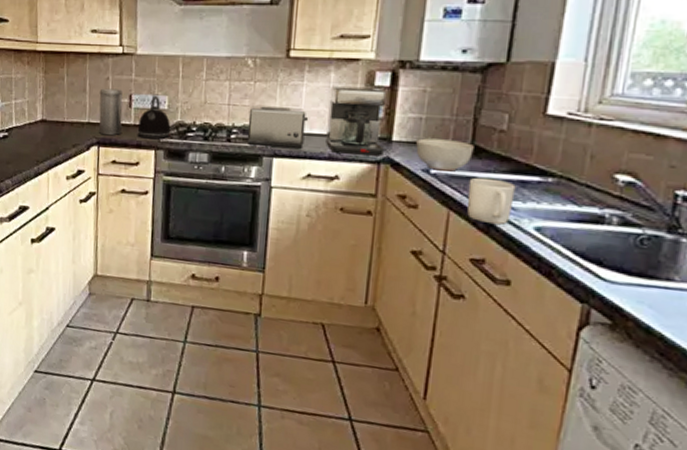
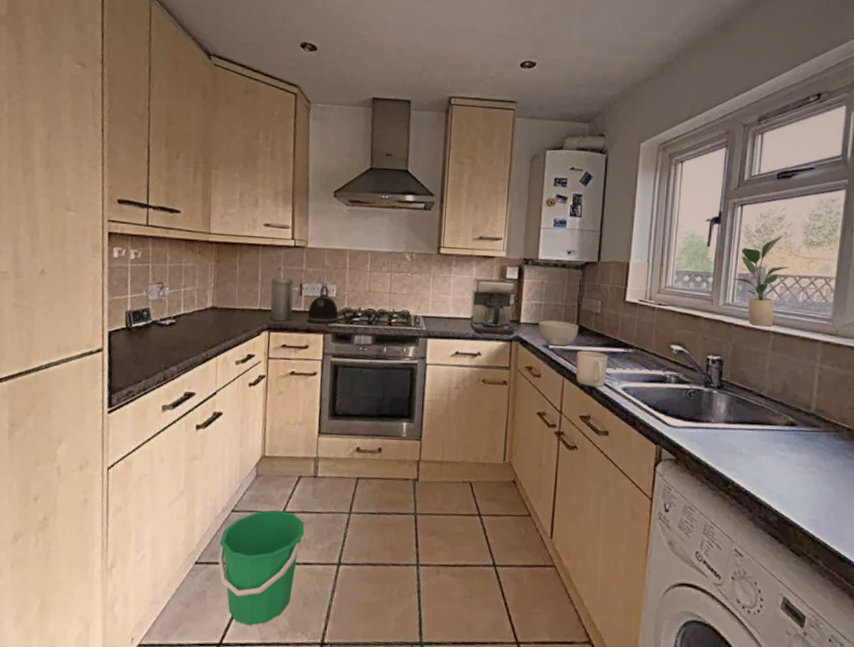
bucket: none [55,329,138,439] -> present [218,509,305,626]
toaster: present [247,105,309,150] -> none [405,294,456,331]

